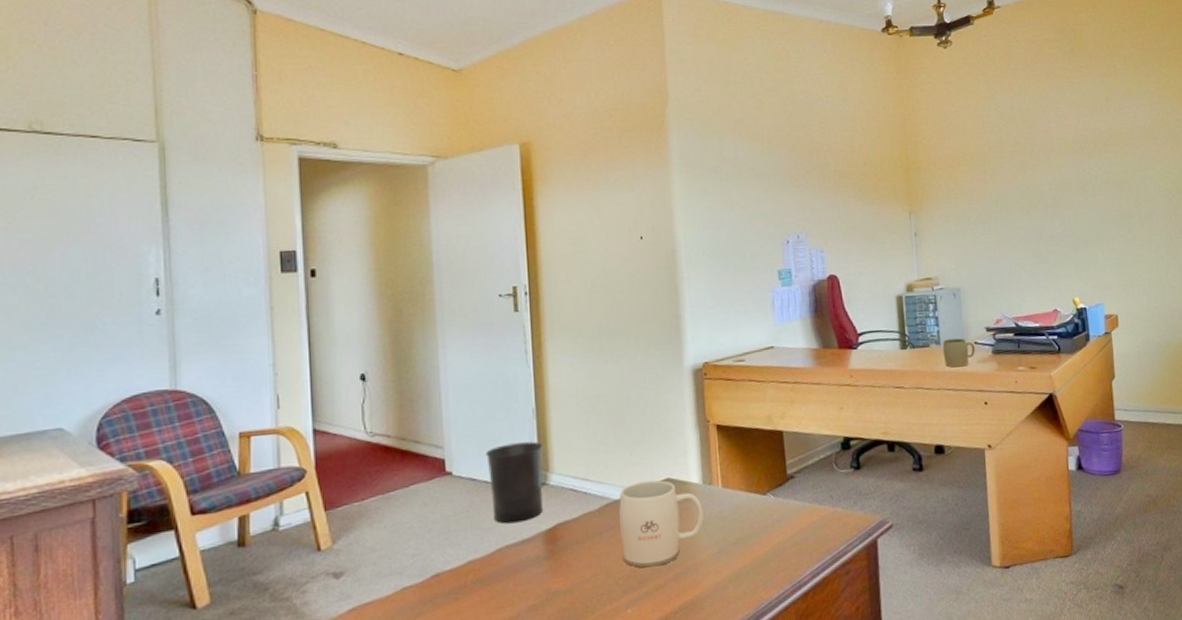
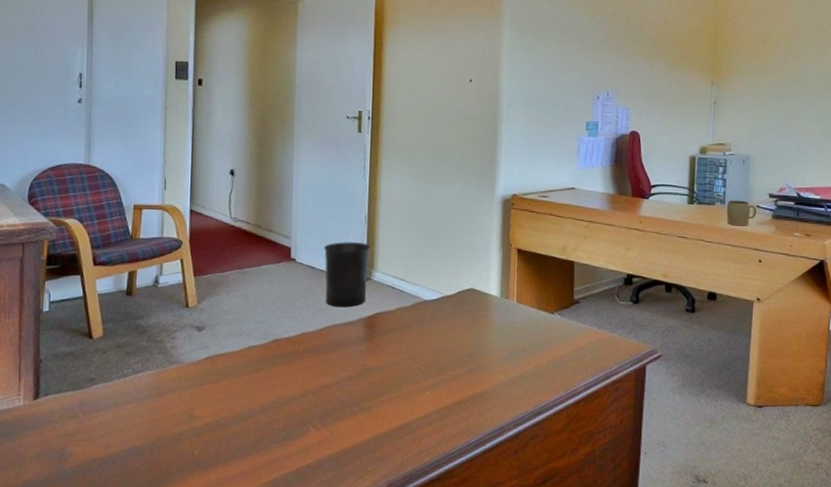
mug: present [618,480,704,568] -> none [426,287,498,360]

